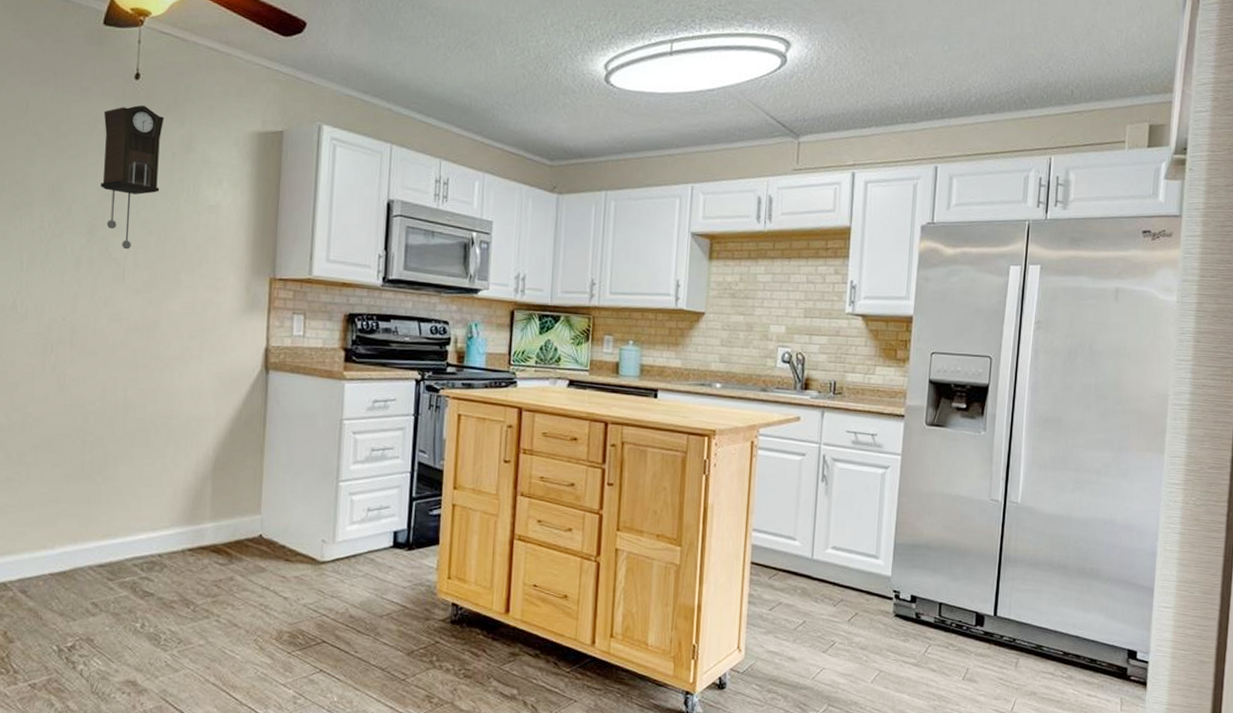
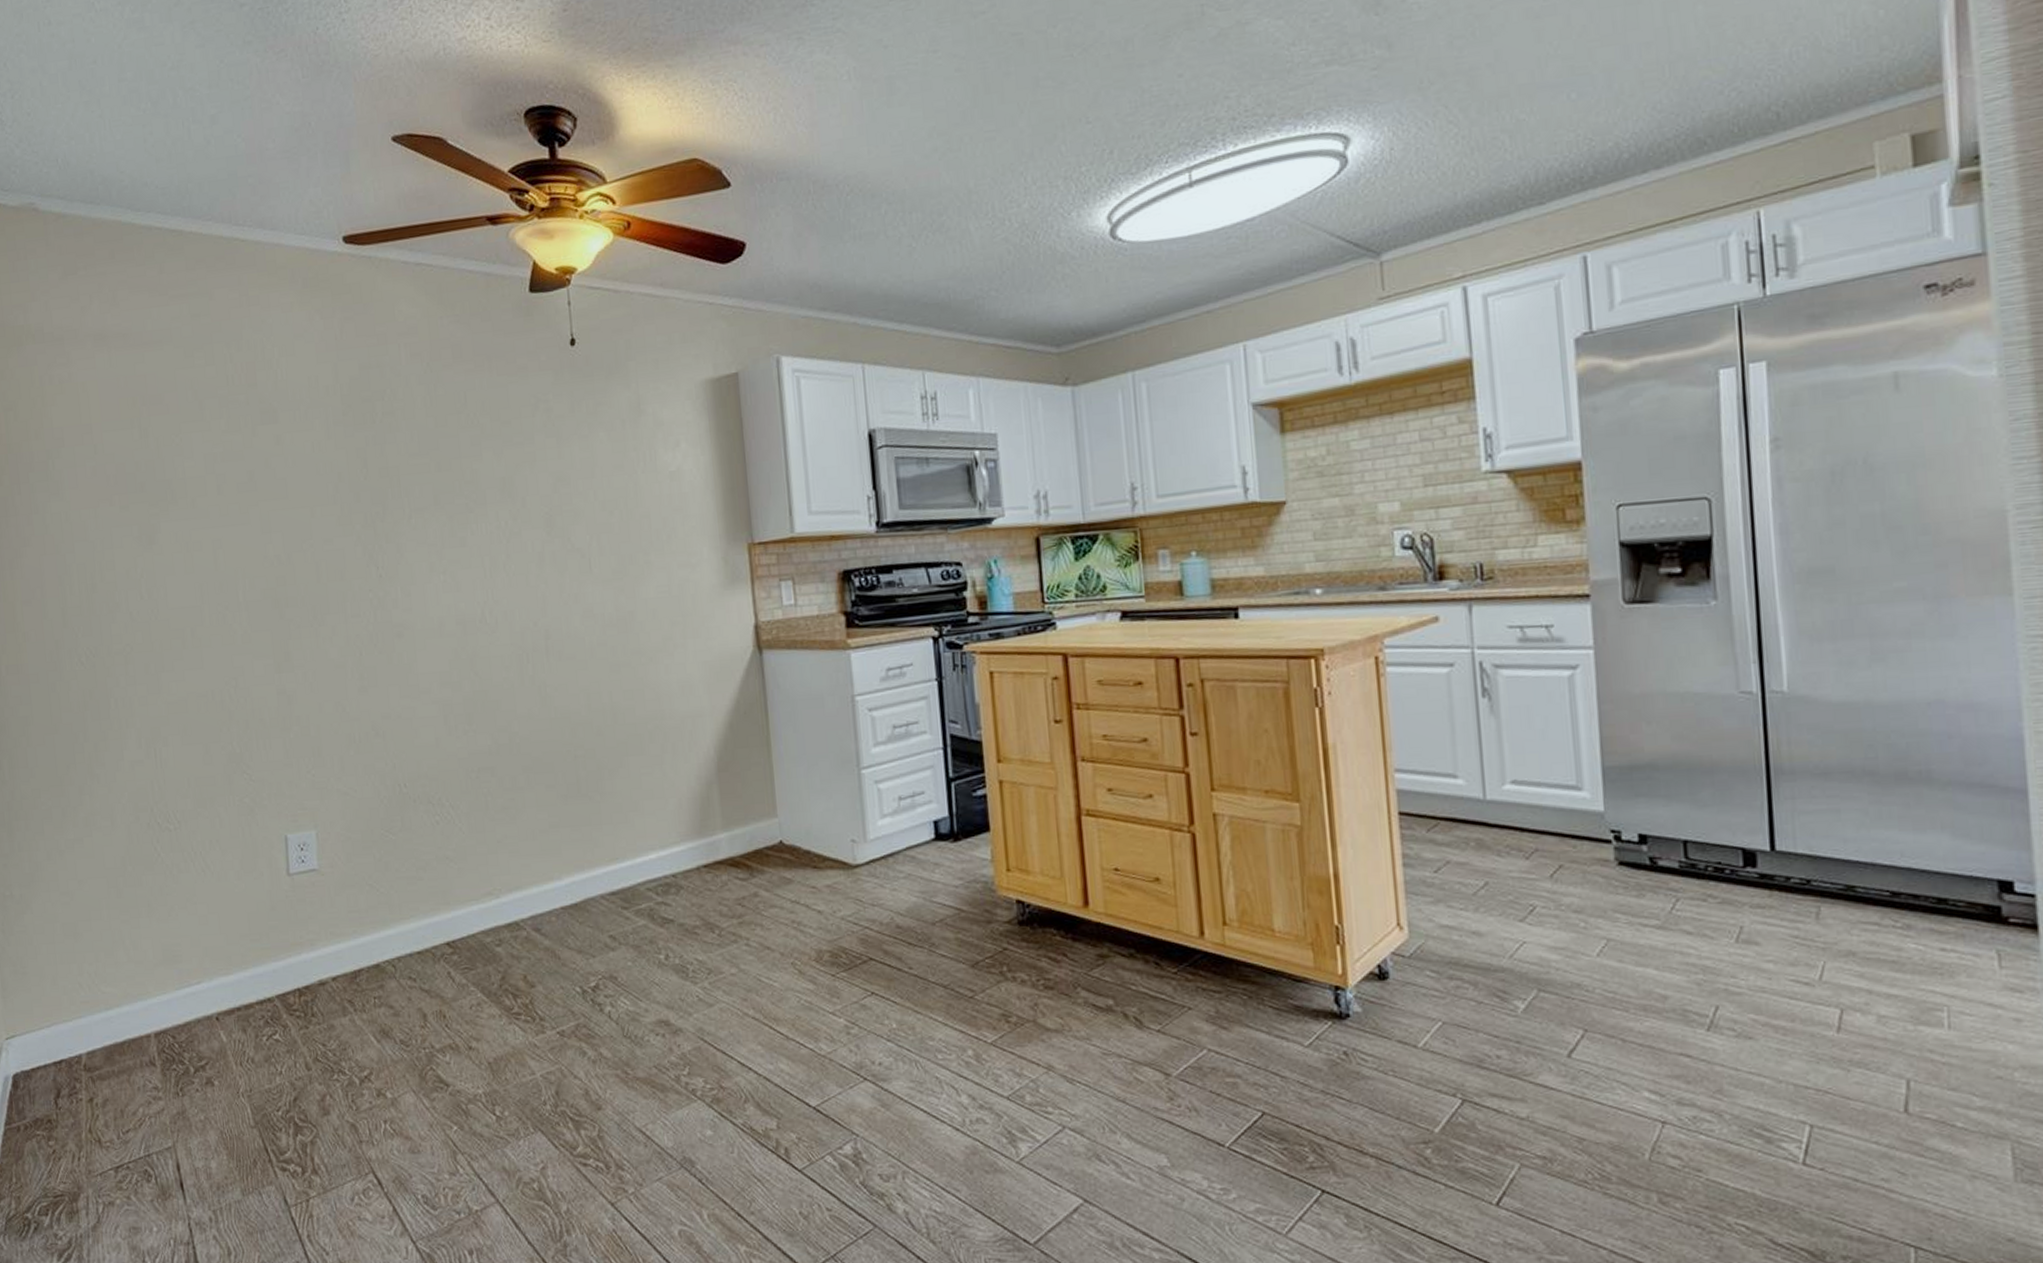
pendulum clock: present [101,105,164,250] -> none [543,372,614,537]

